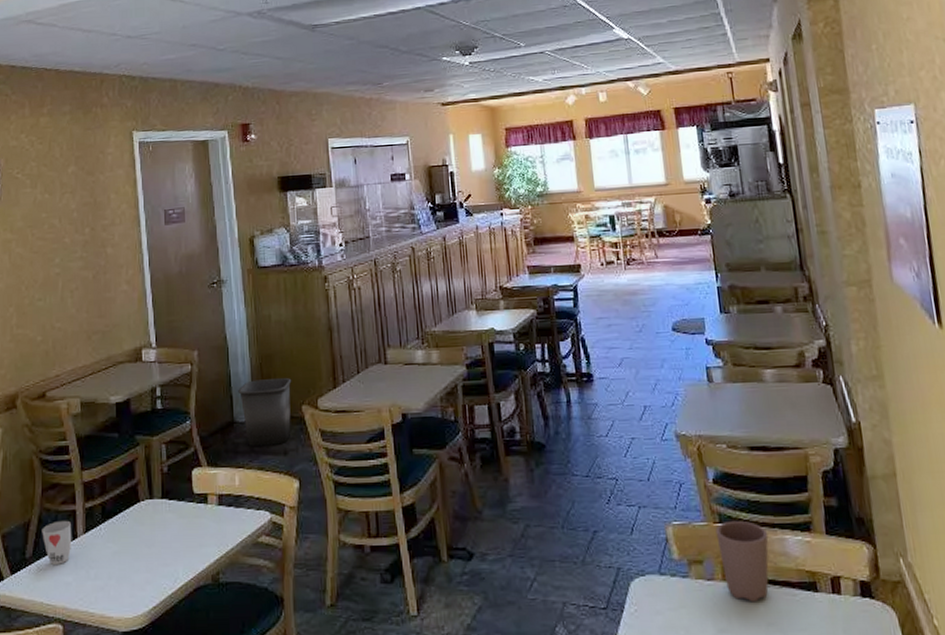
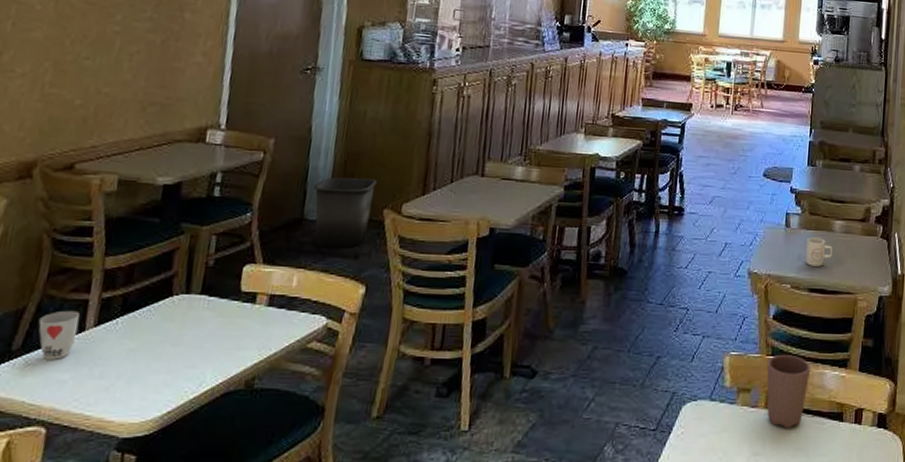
mug: none [735,390,769,422] -> present [805,237,833,267]

